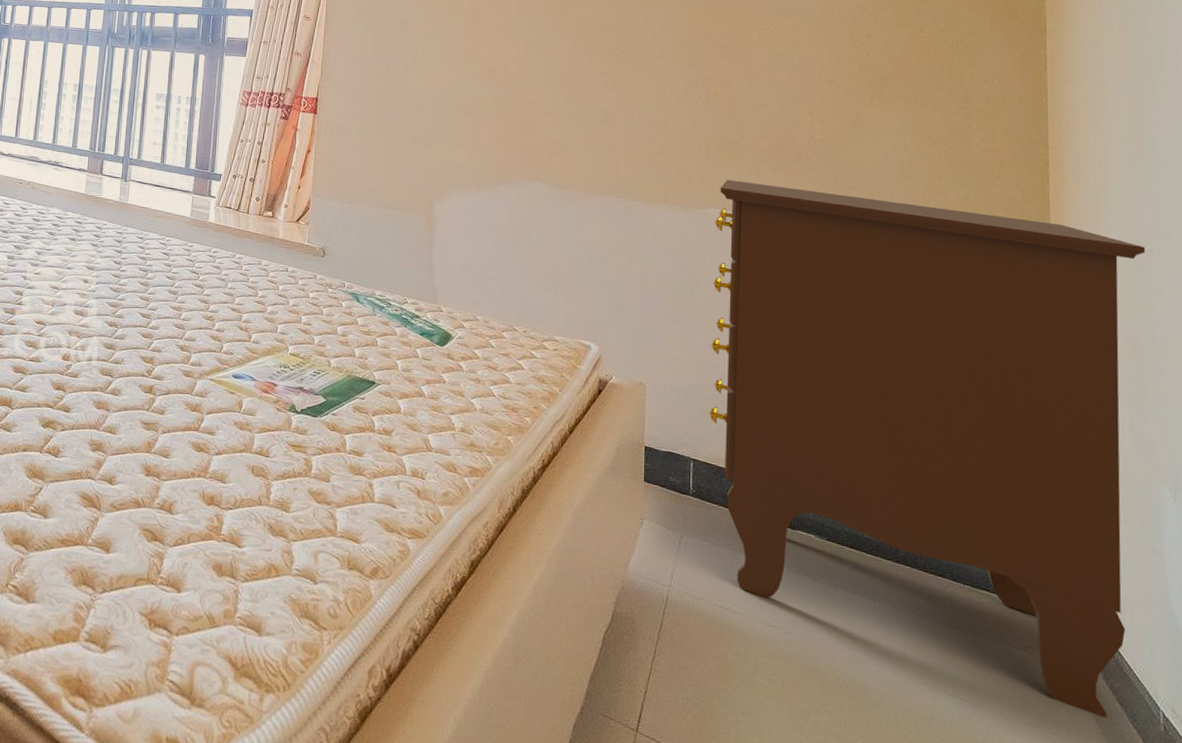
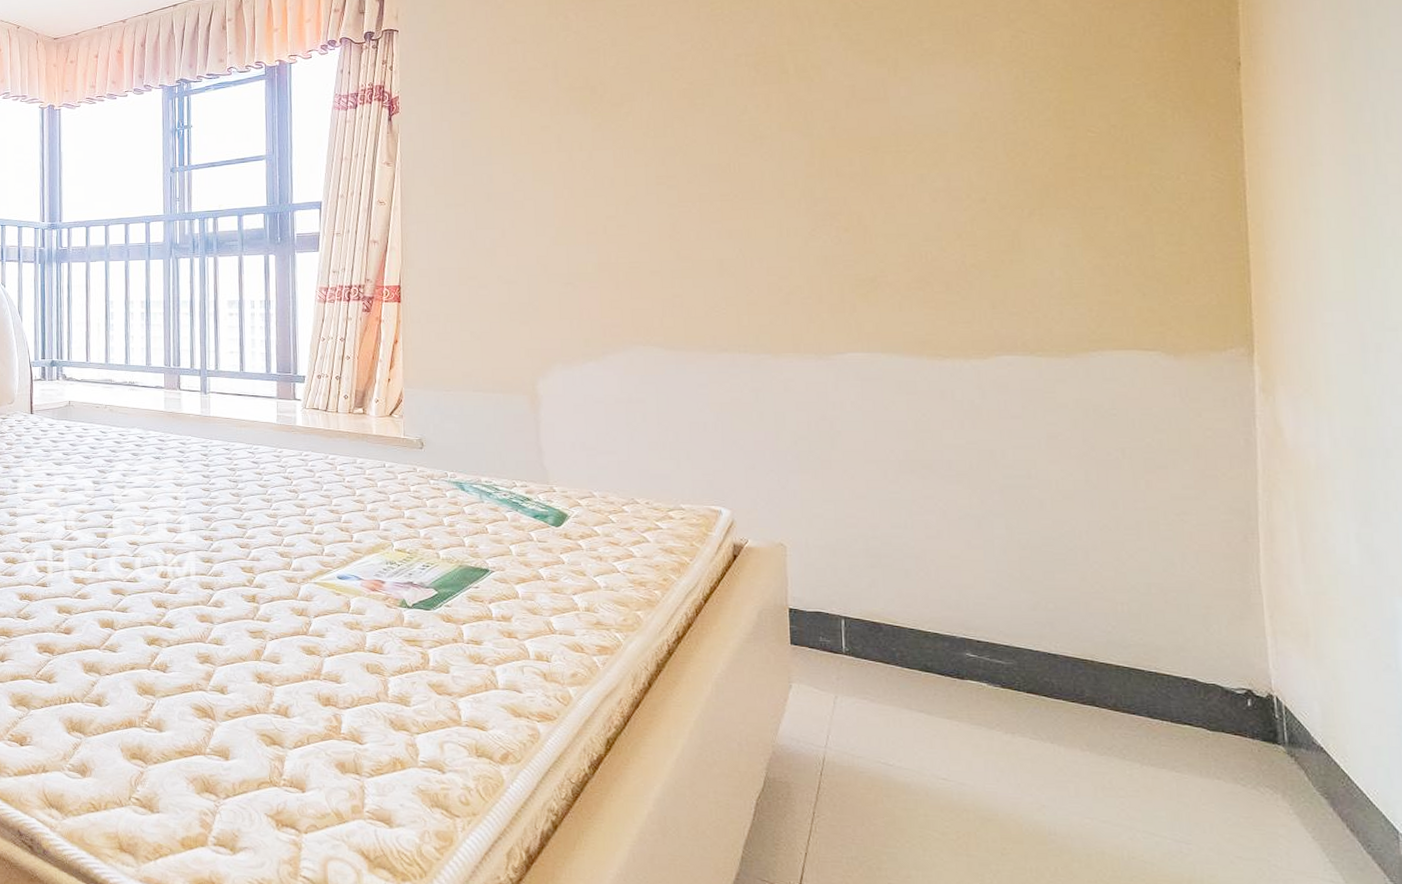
dresser: present [709,179,1146,718] -> none [854,320,1372,845]

